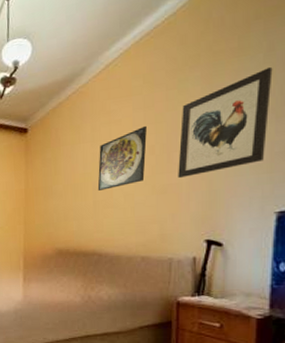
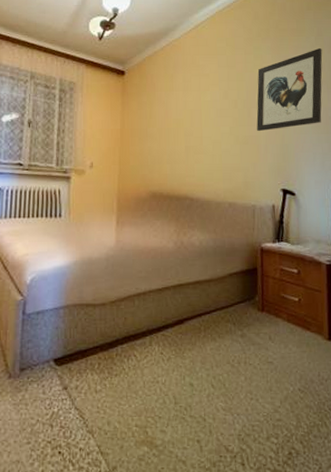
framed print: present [97,125,147,191] -> none [189,82,231,137]

